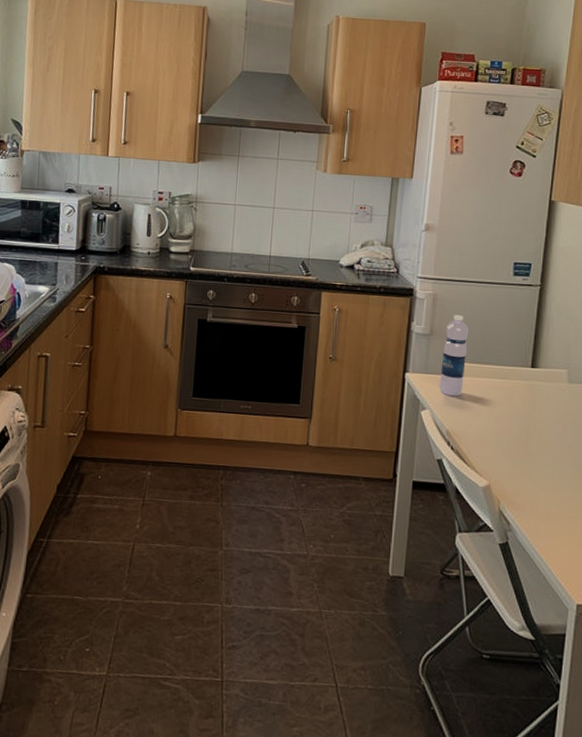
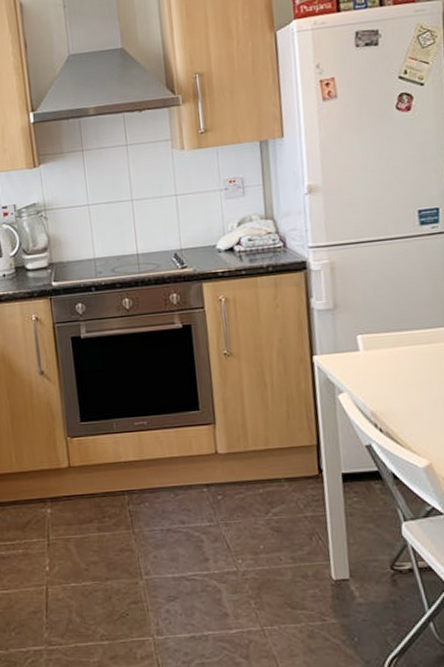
water bottle: present [439,314,469,396] -> none [351,280,383,373]

